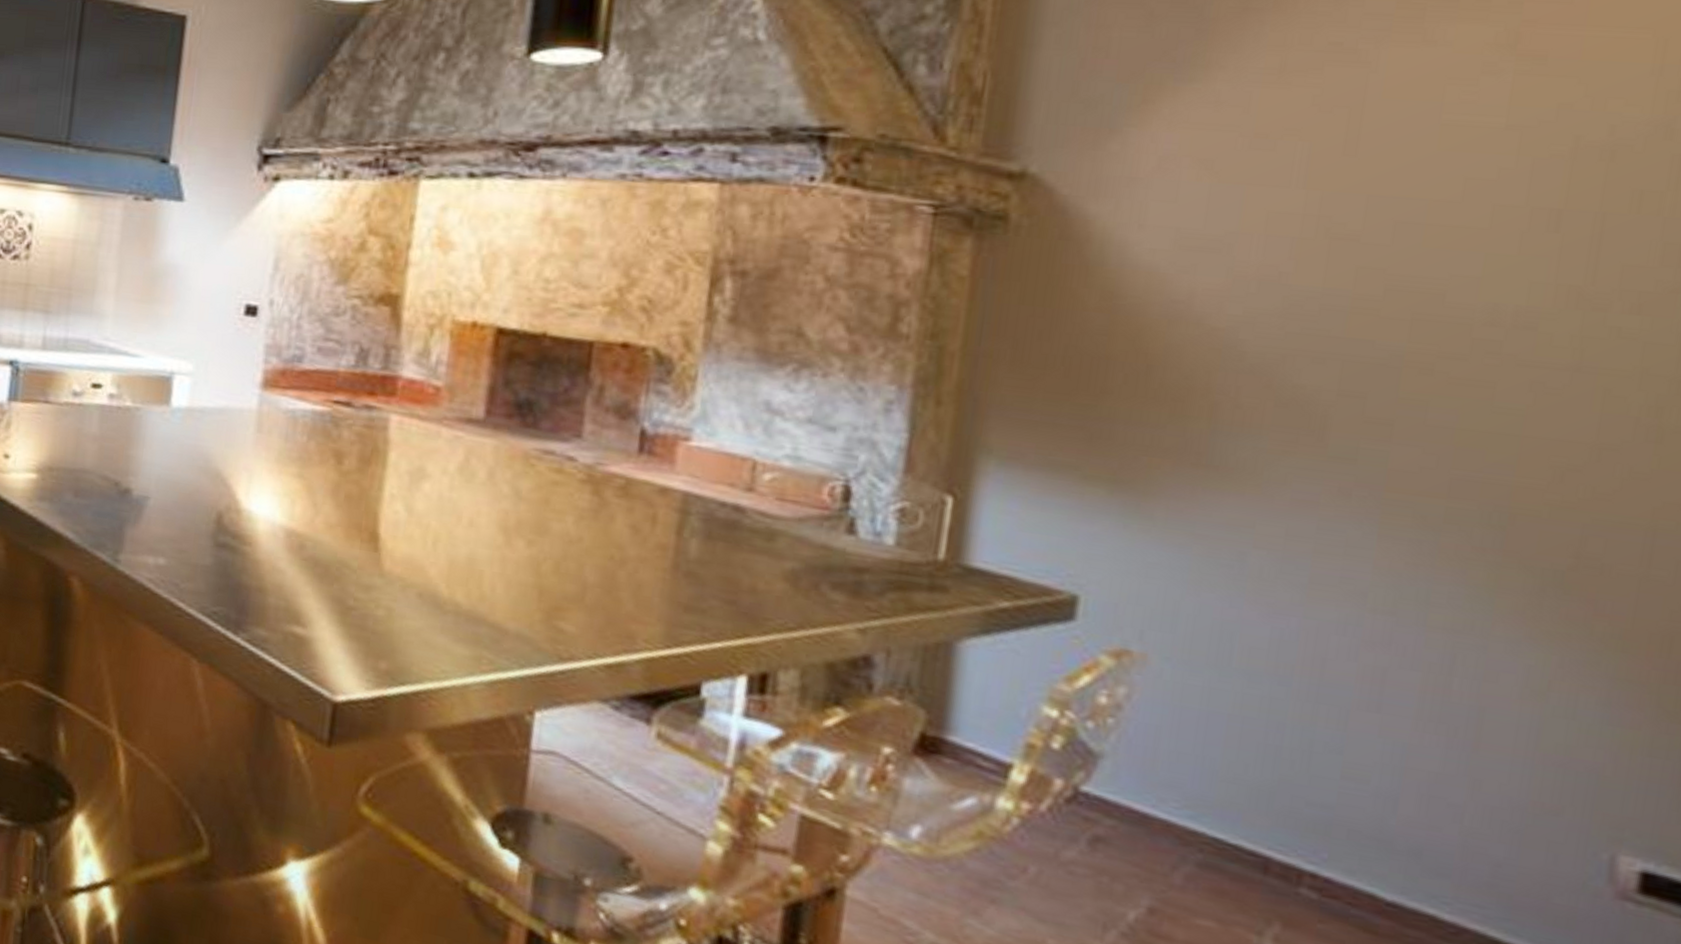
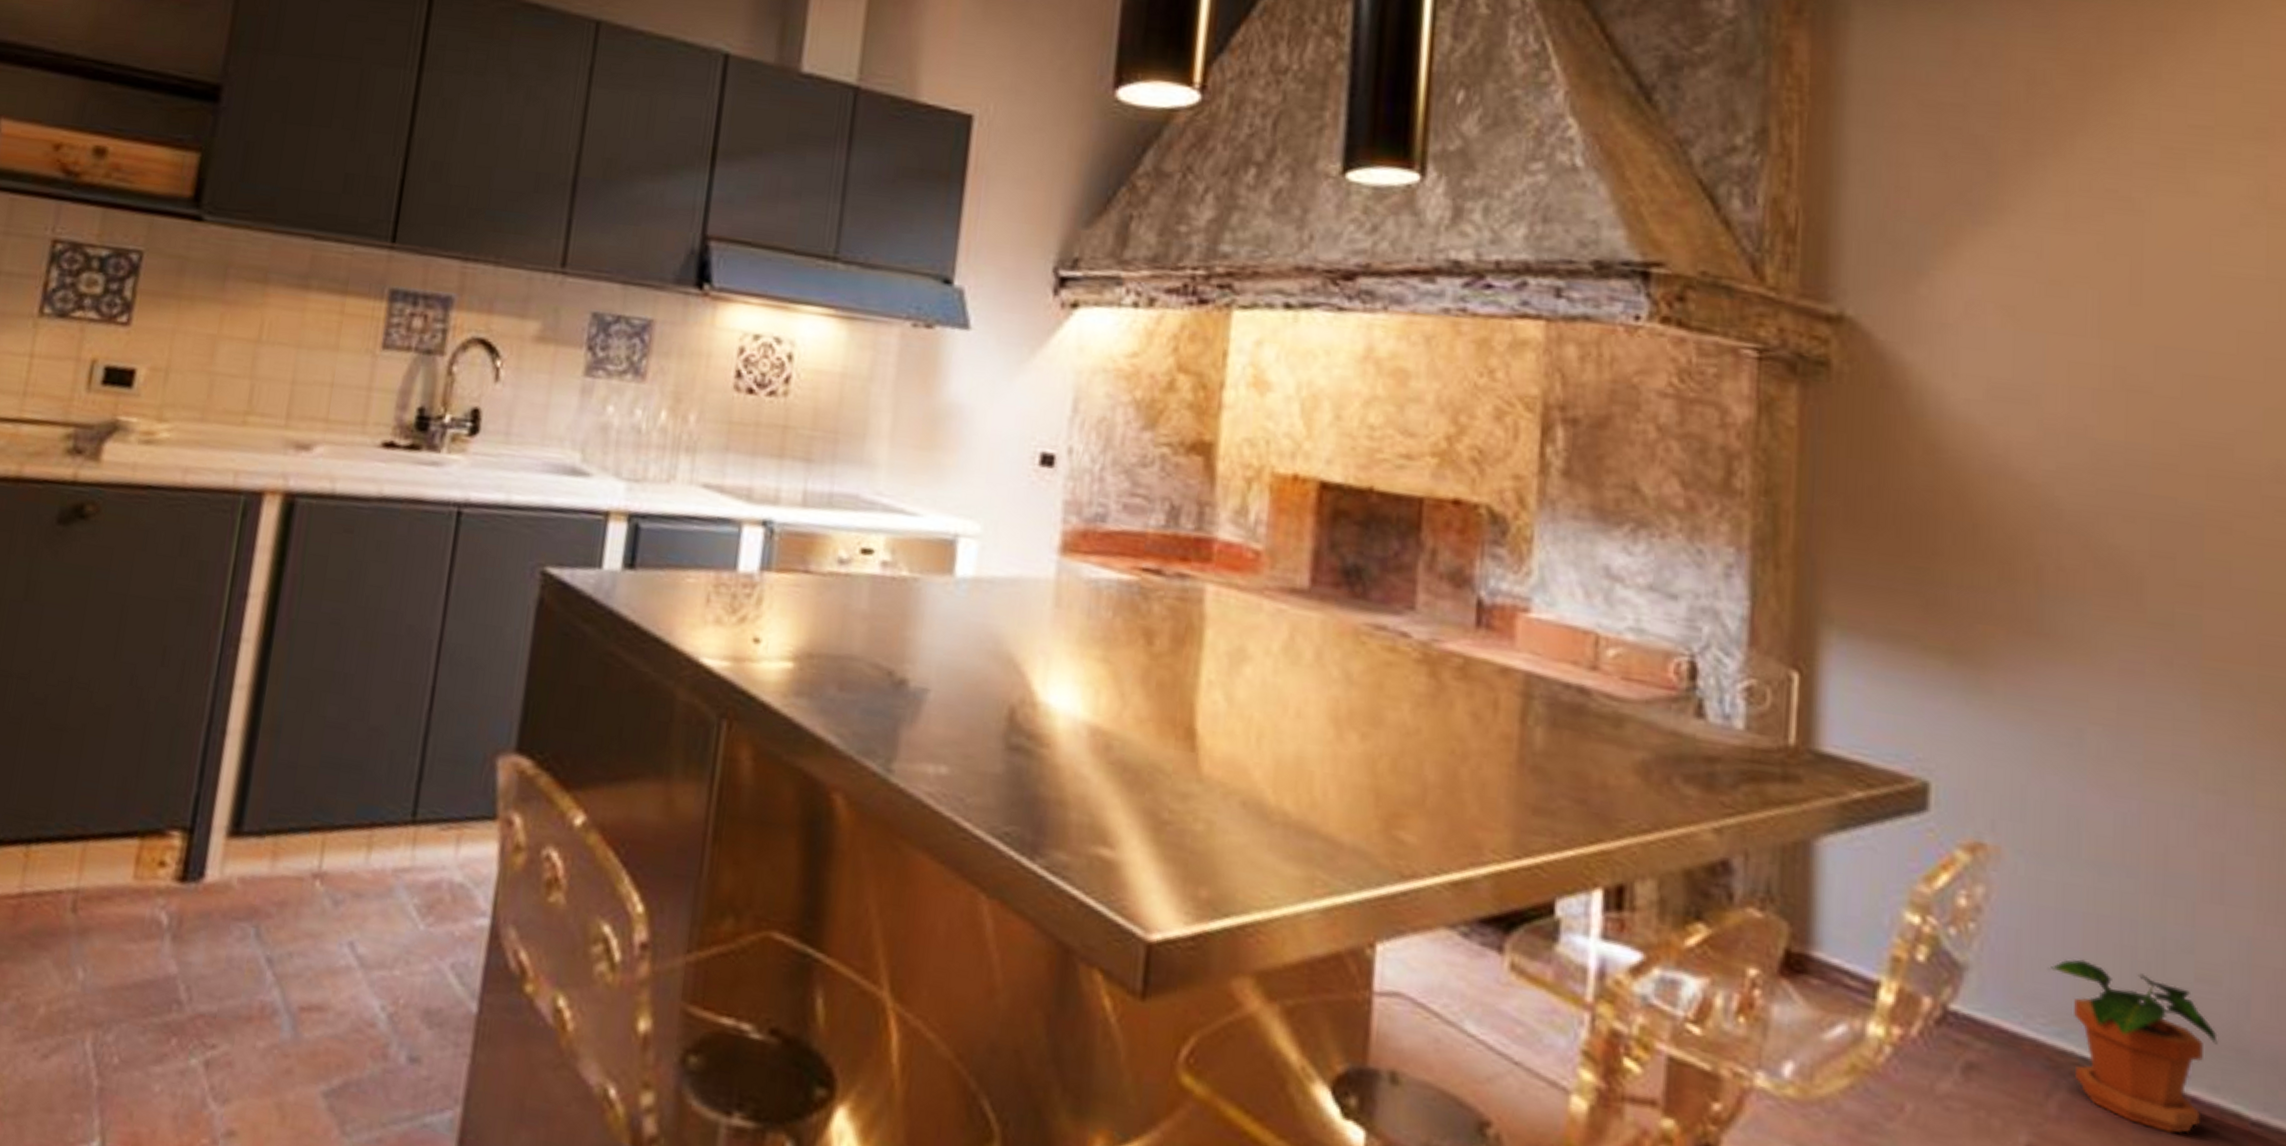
potted plant: none [1185,754,1360,909] -> present [2047,959,2218,1134]

